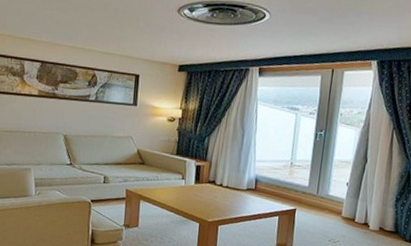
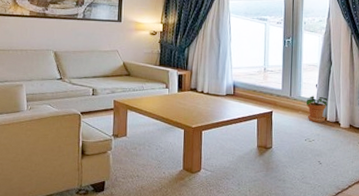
potted plant: none [333,194,359,223] -> present [306,96,328,123]

